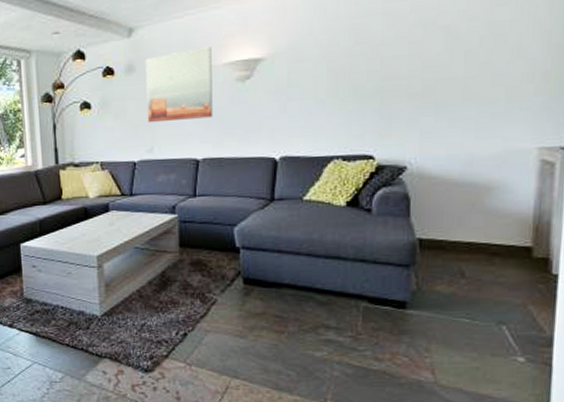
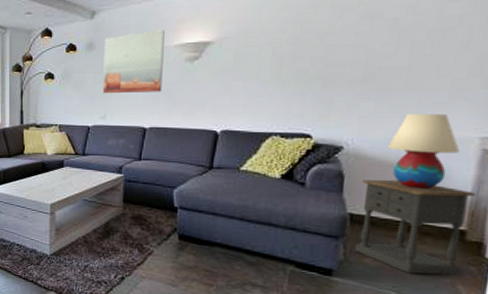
nightstand: none [426,198,539,298] -> present [354,179,477,275]
table lamp: none [451,125,521,207] -> present [388,113,461,189]

